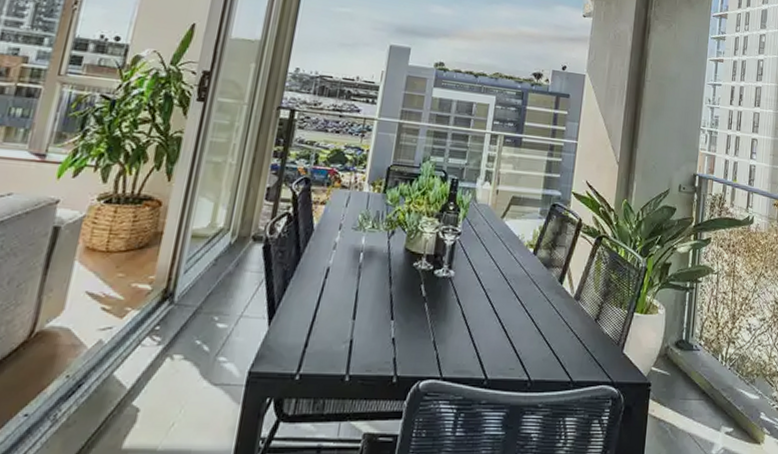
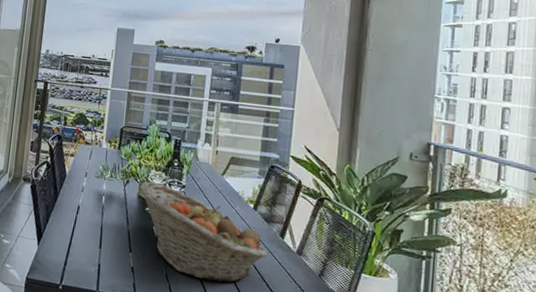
fruit basket: none [407,230,546,342] -> present [139,181,268,283]

